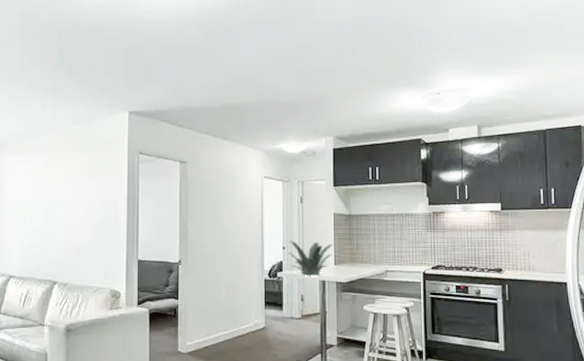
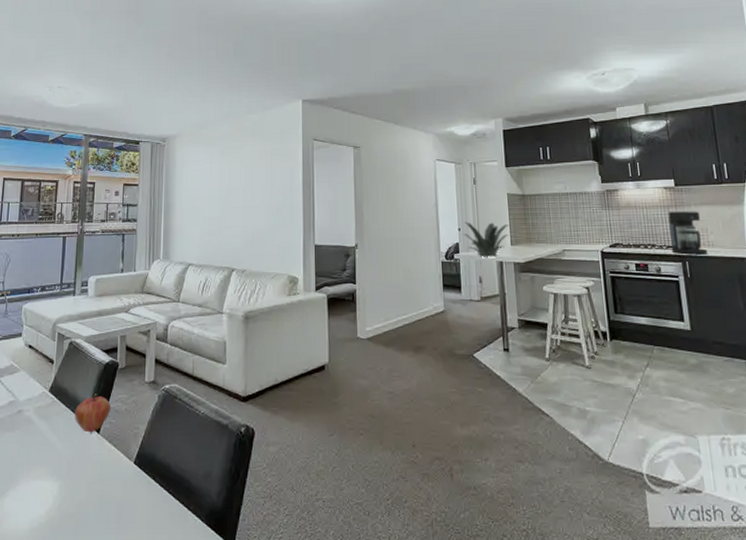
coffee maker: none [492,235,528,278] -> present [668,211,708,255]

